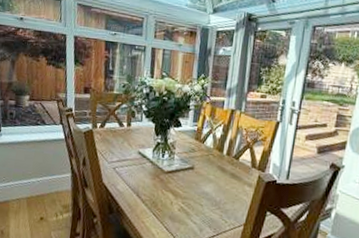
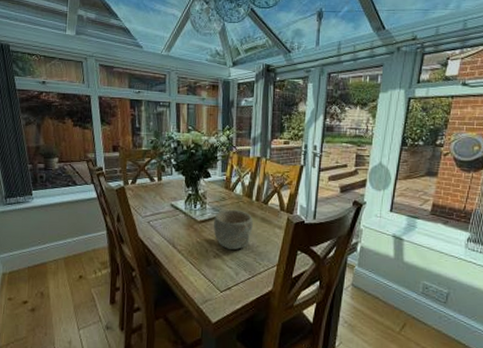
bowl: none [180,162,222,205] -> present [214,209,253,250]

